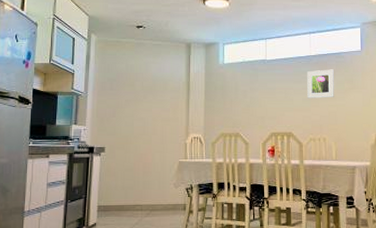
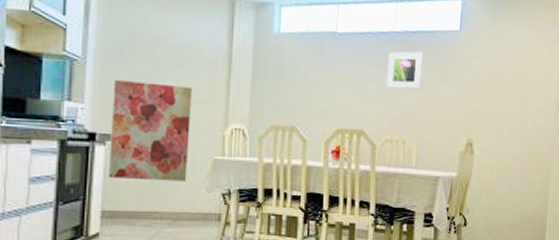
wall art: none [102,107,162,181] -> present [108,80,193,182]

